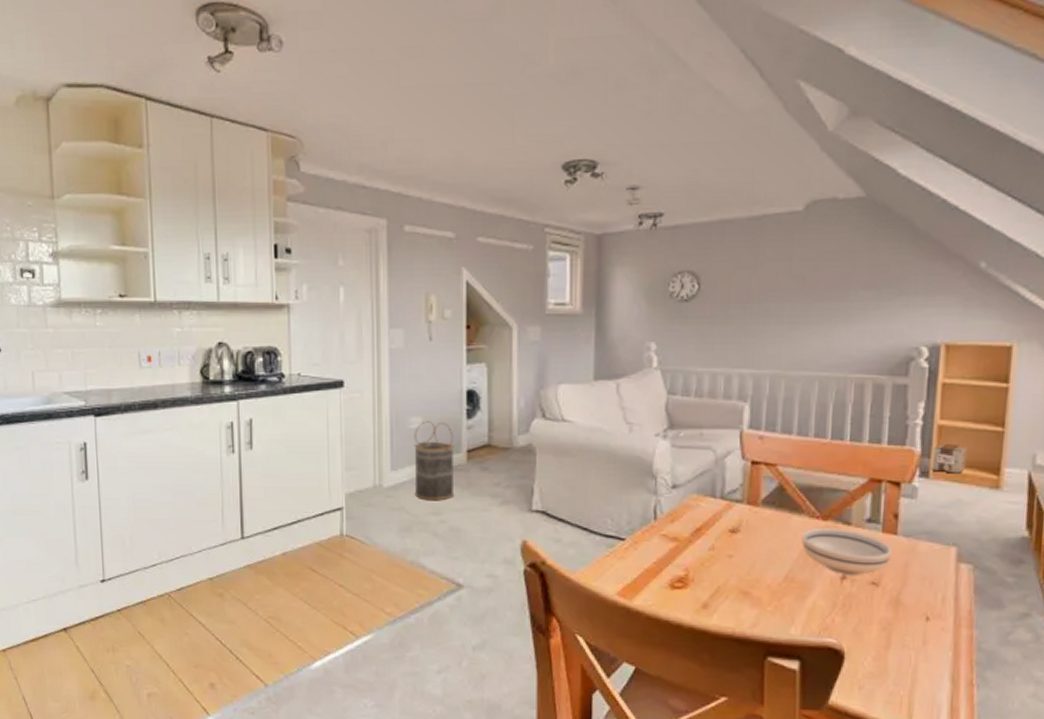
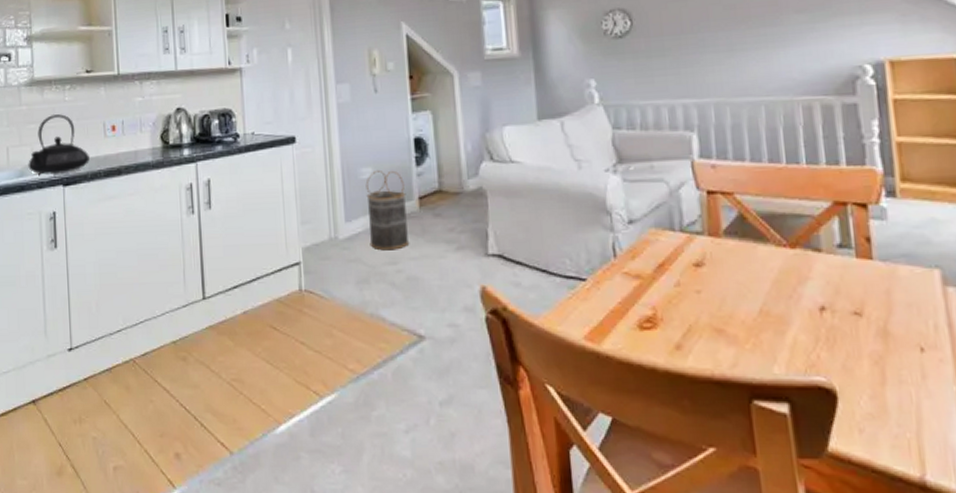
teapot: none [56,340,123,403] -> present [28,114,90,175]
bowl: present [802,527,893,575] -> none [771,255,871,305]
box: present [931,443,968,475] -> none [896,160,934,193]

